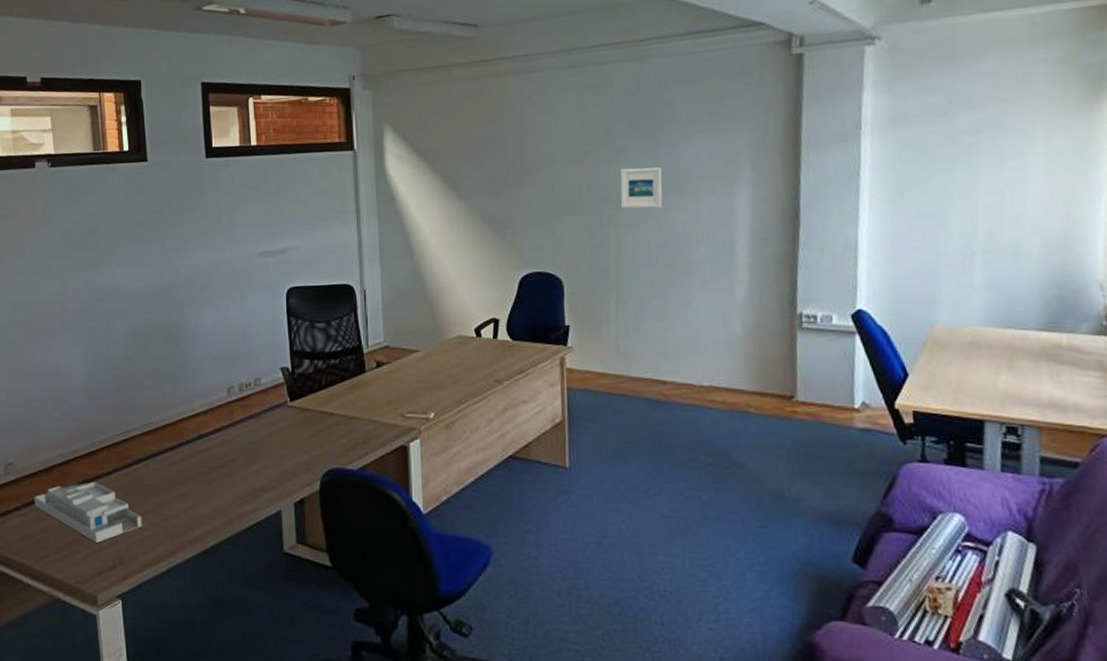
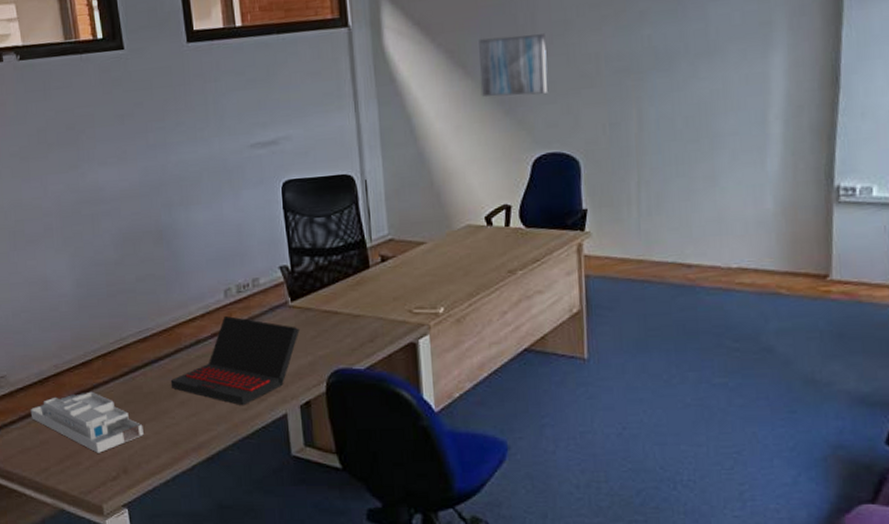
laptop: none [171,412,297,502] -> present [170,315,299,406]
wall art: none [472,164,534,219] -> present [479,34,548,98]
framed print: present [620,167,663,209] -> none [642,31,689,79]

